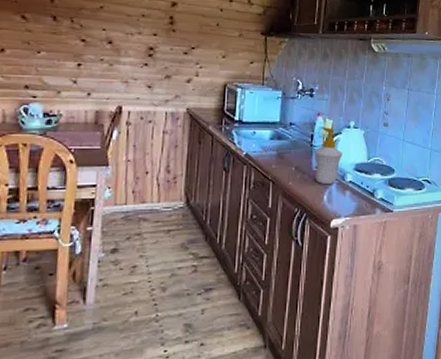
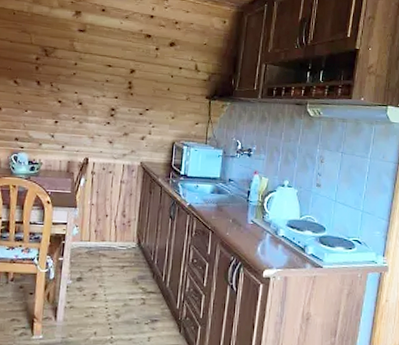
soap bottle: present [314,127,343,185] -> none [250,184,276,238]

